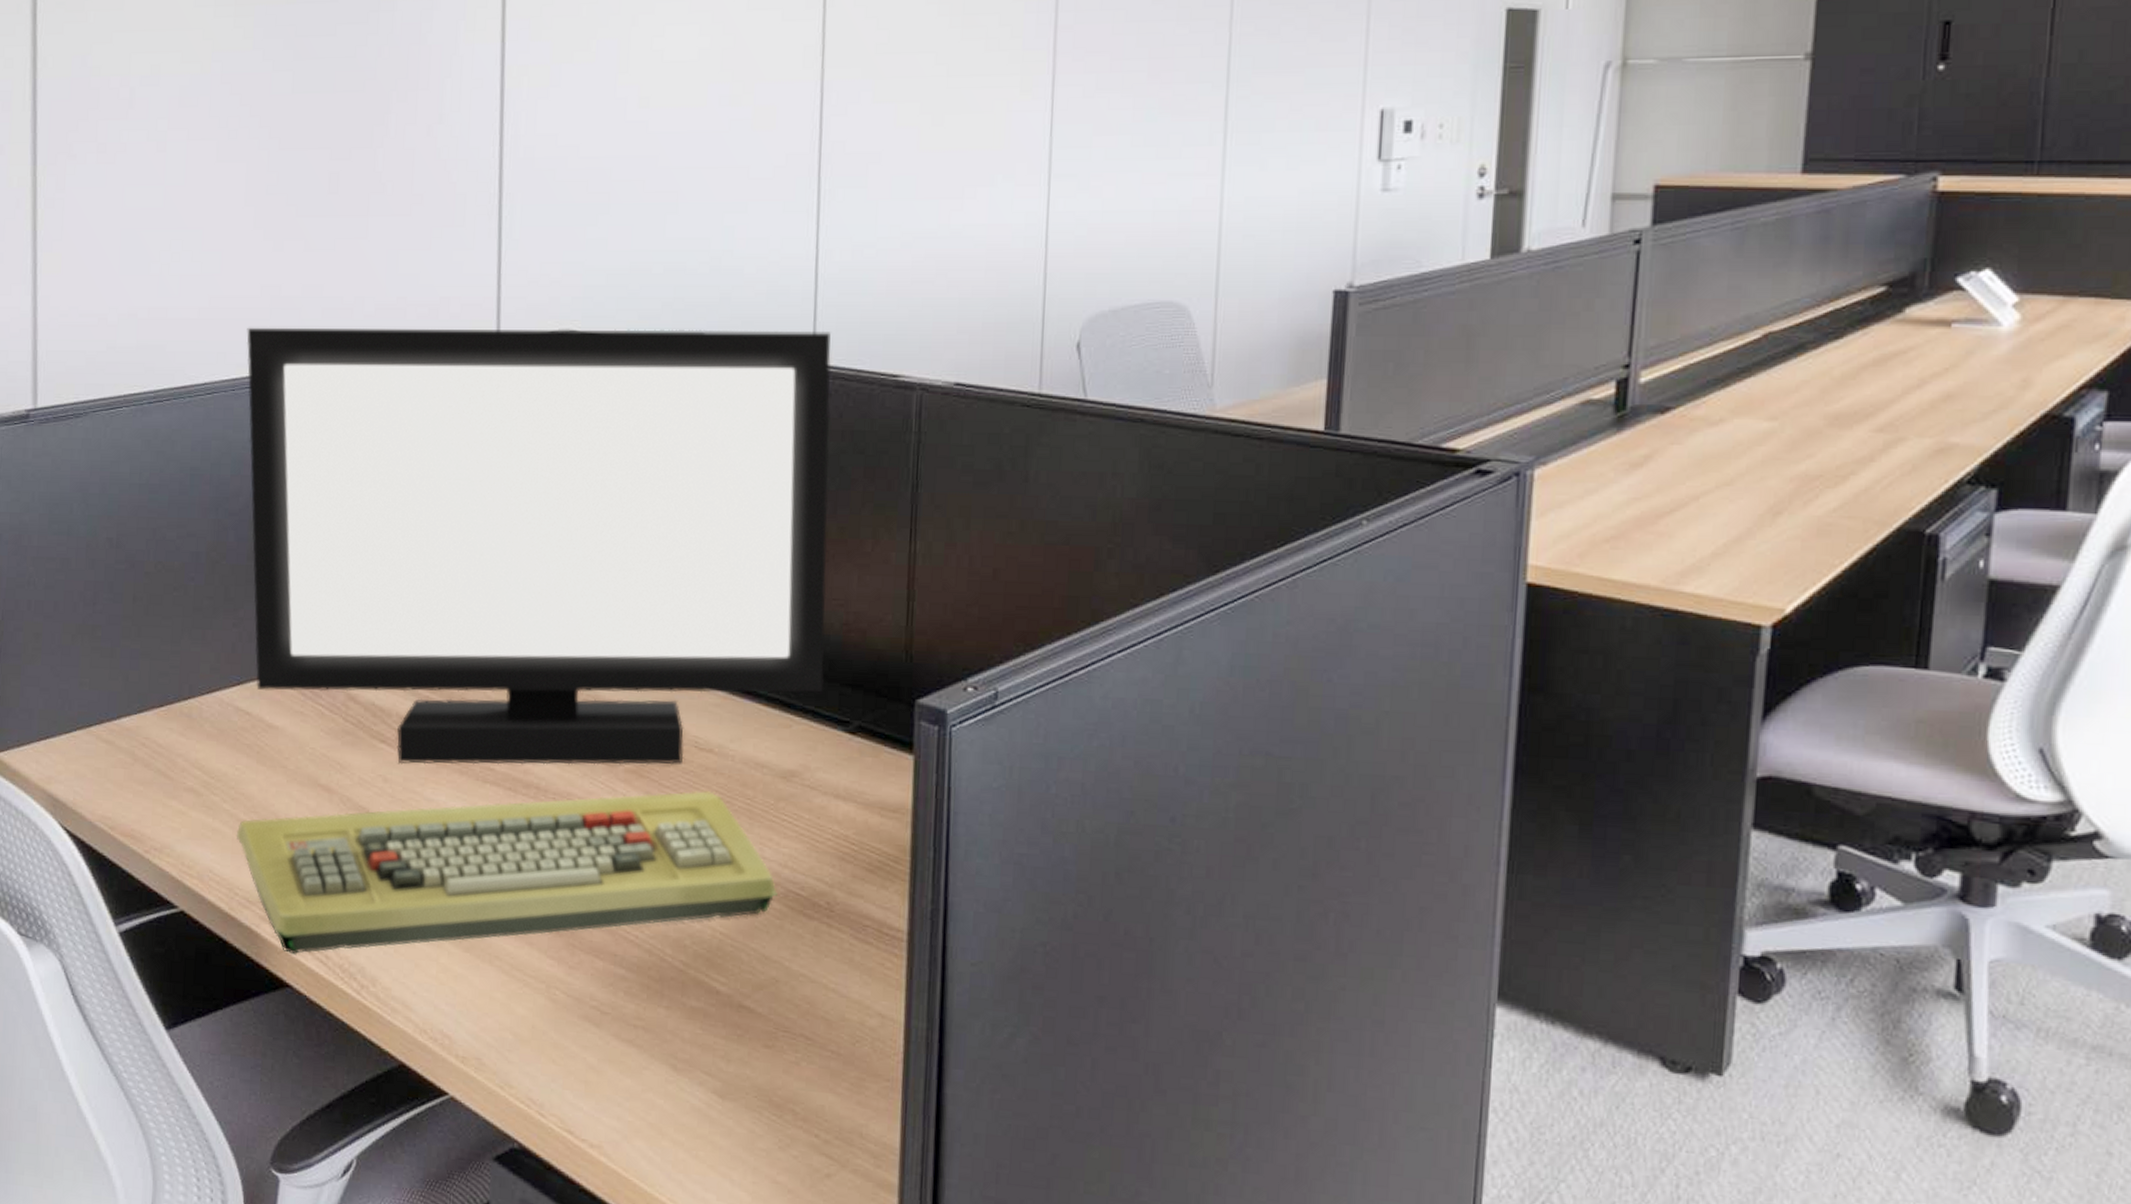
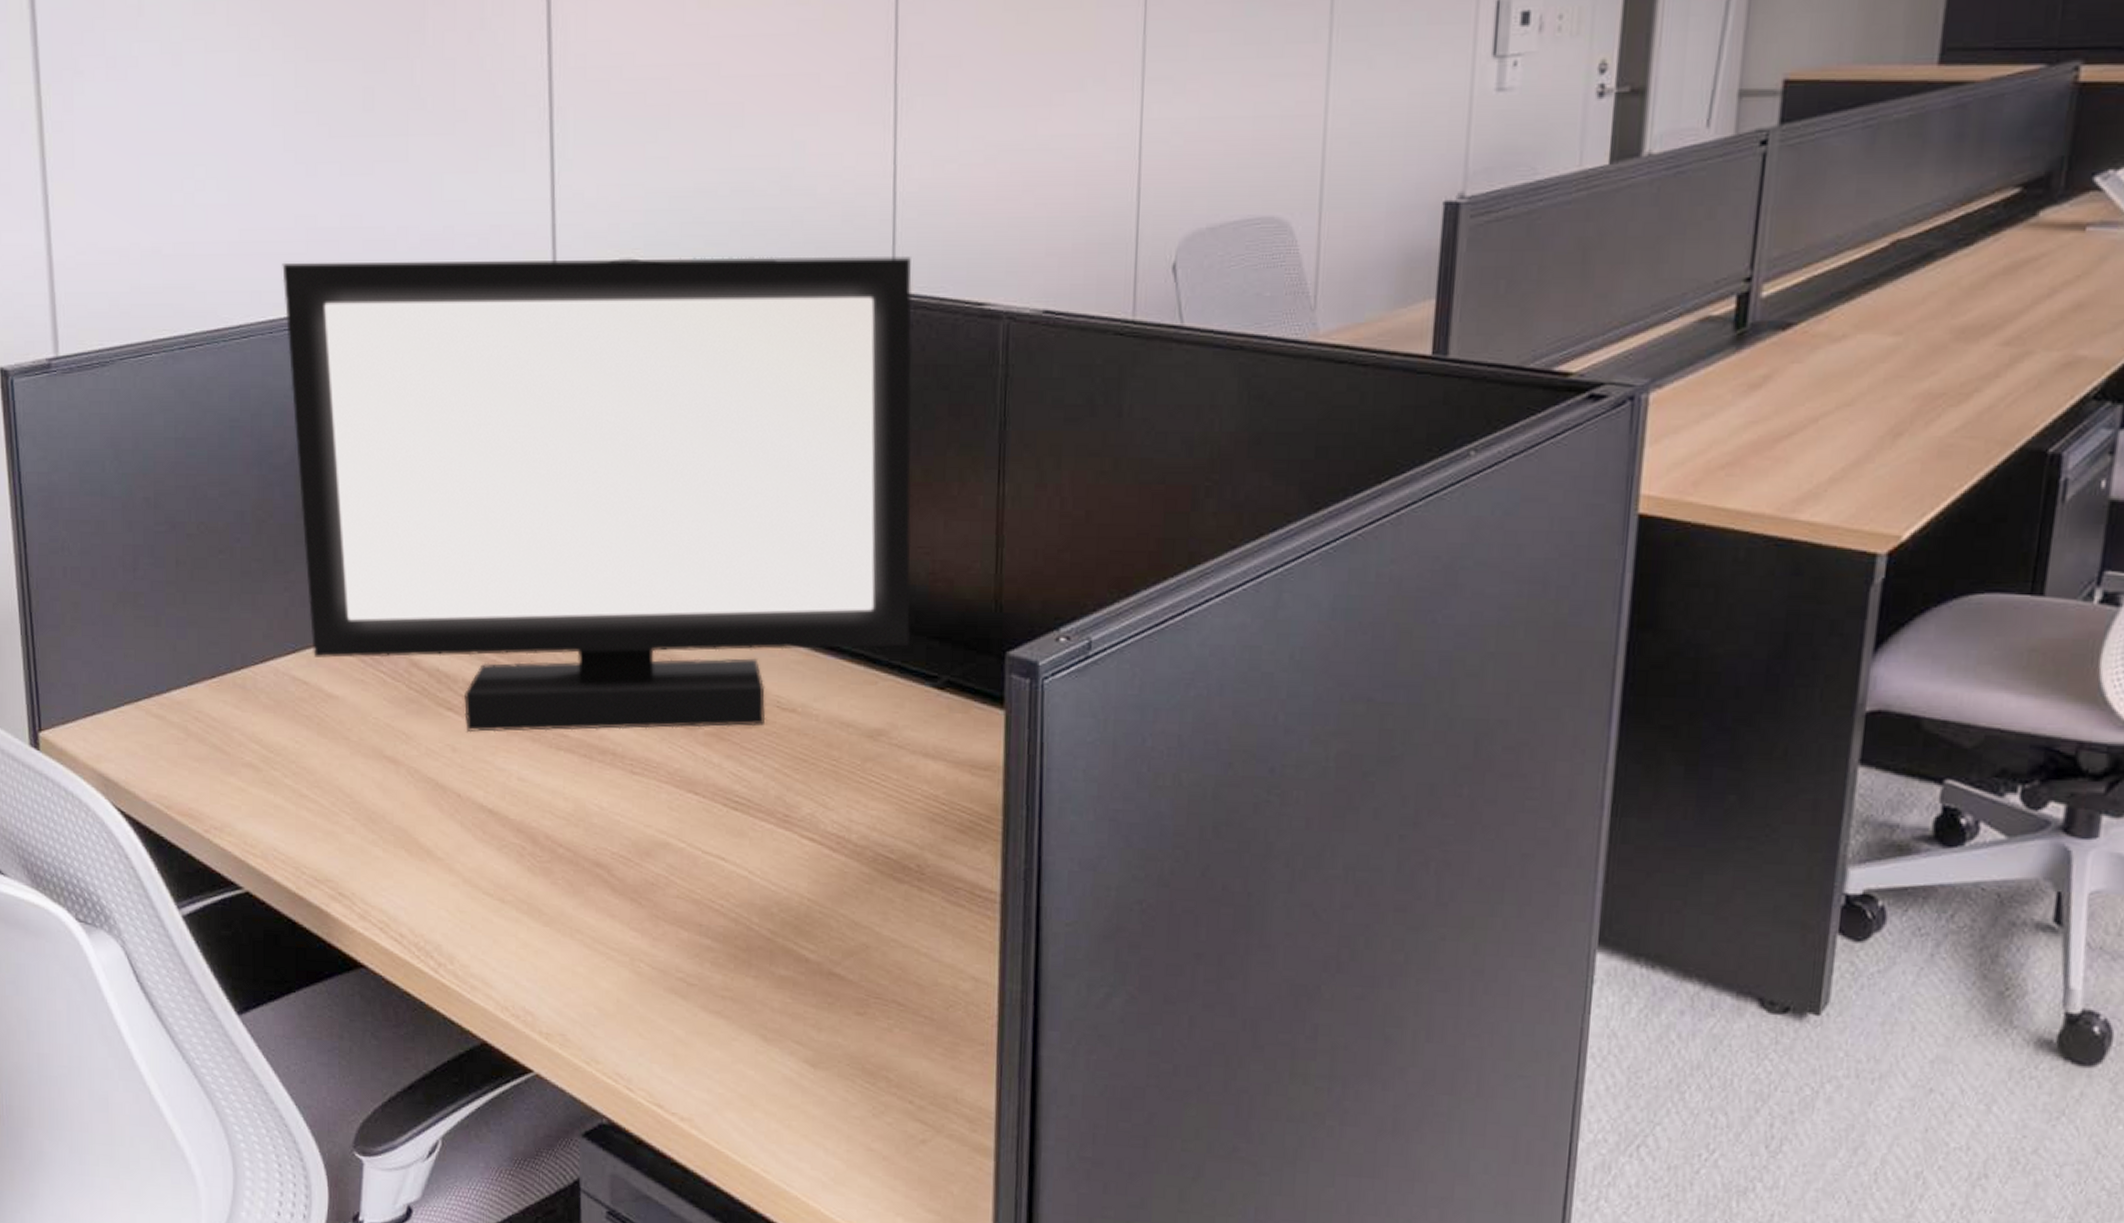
keyboard: present [237,791,777,955] -> none [301,753,866,934]

